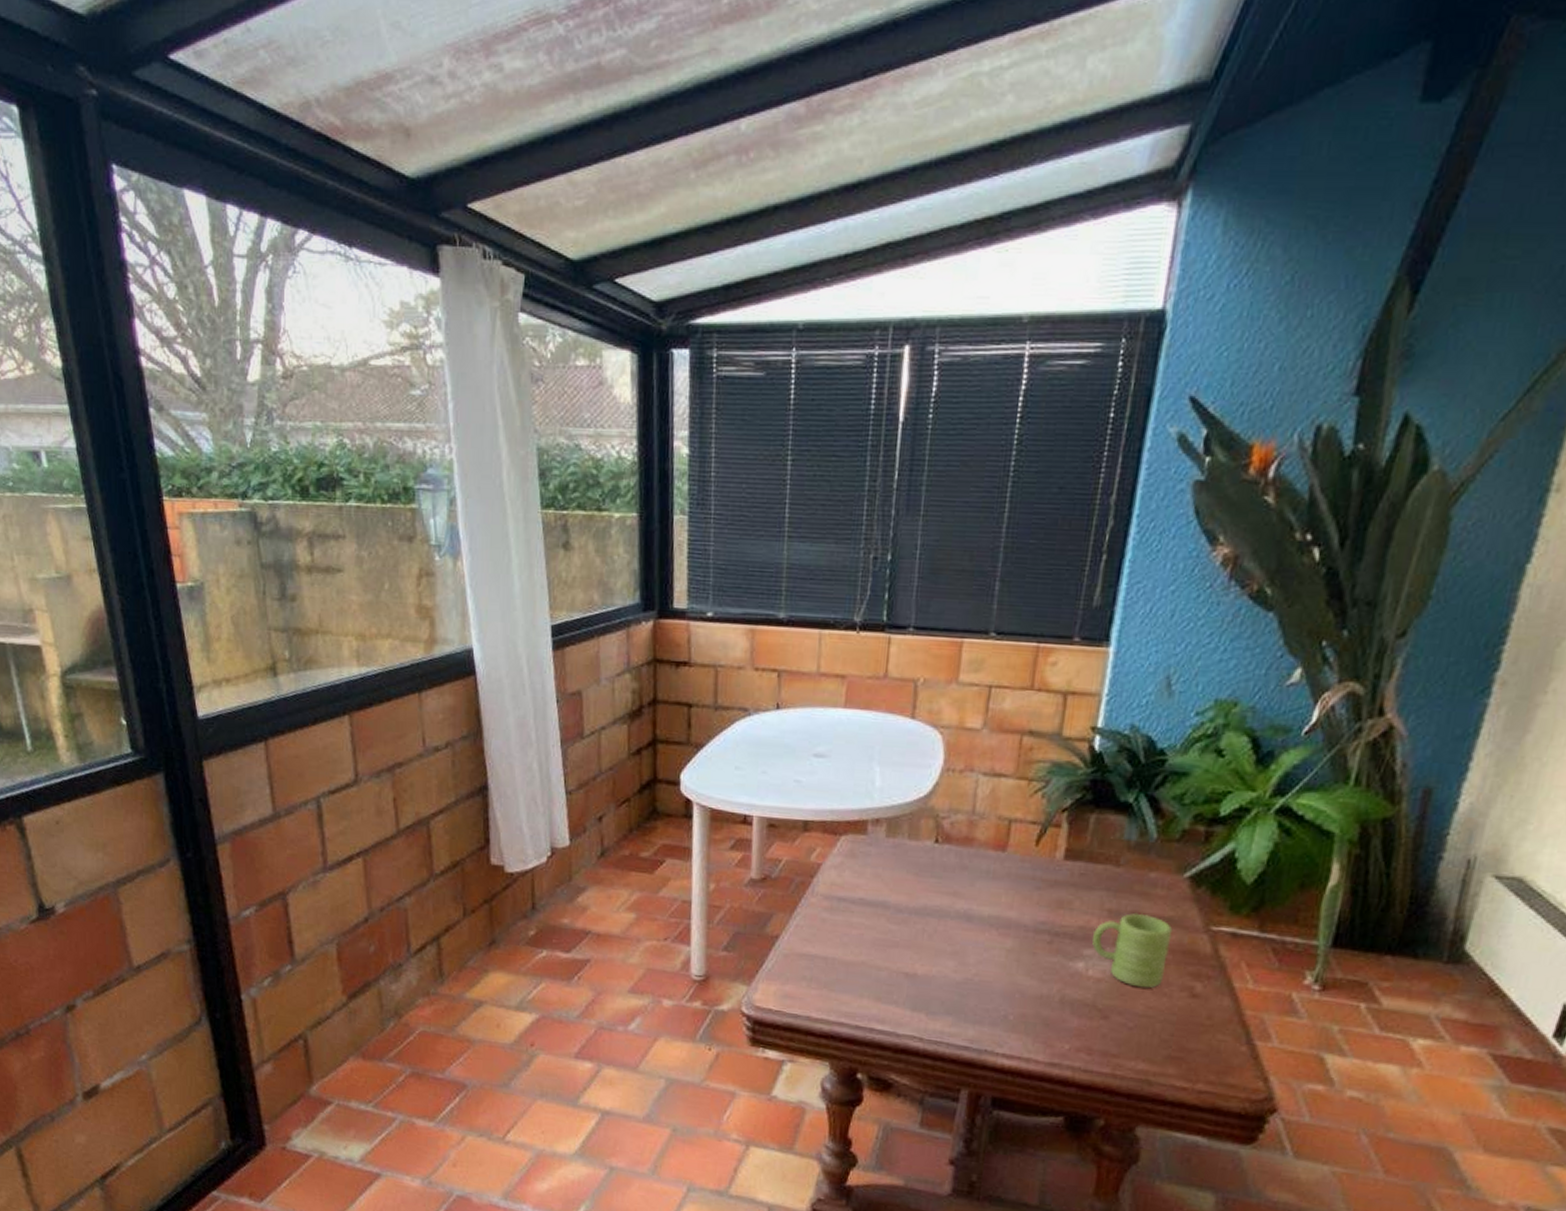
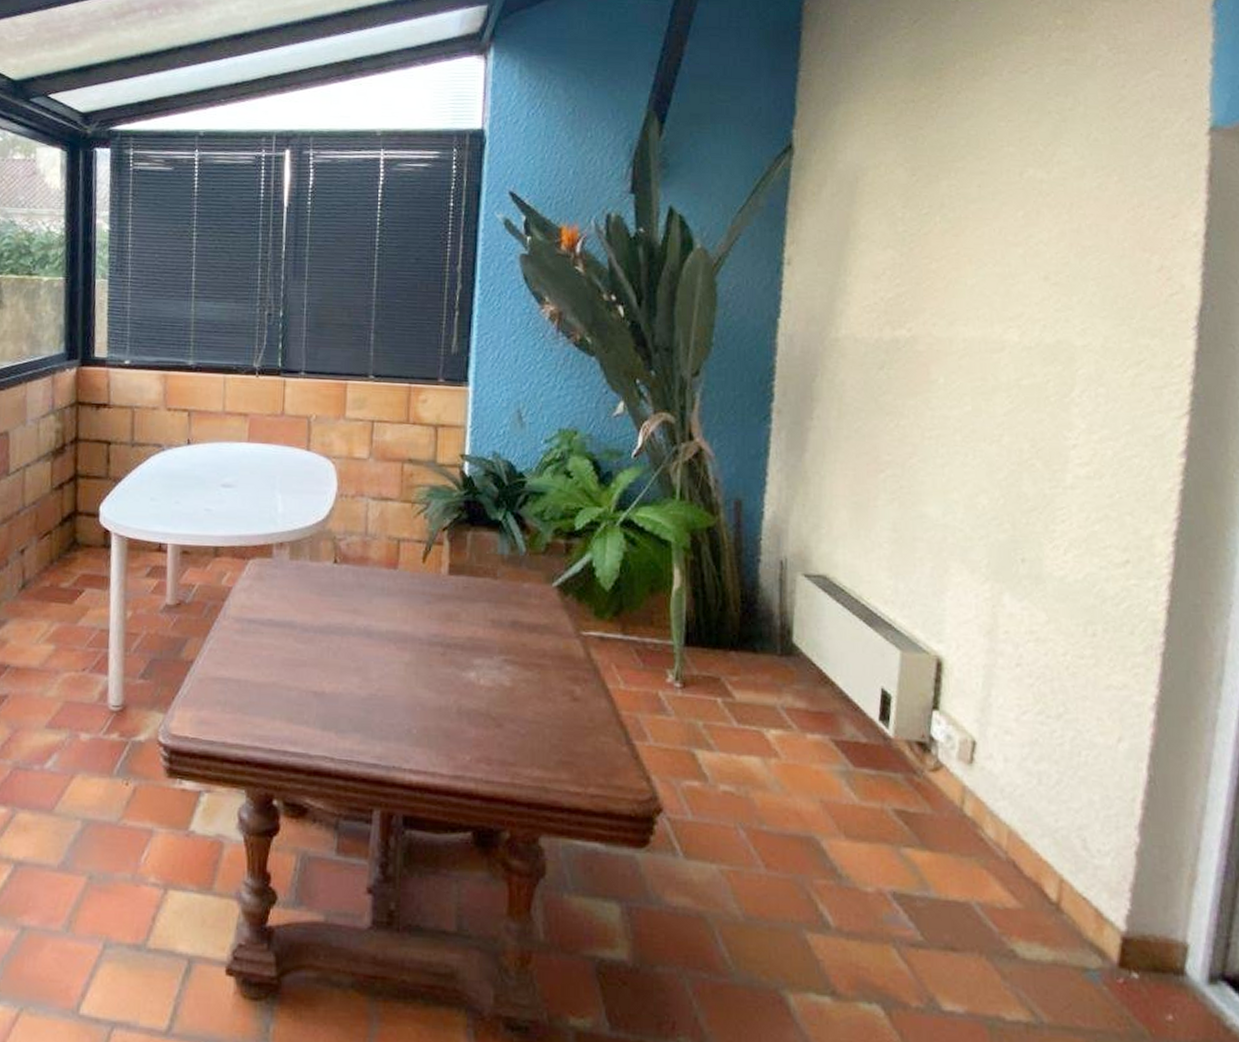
mug: present [1091,912,1173,988] -> none [480,621,549,694]

